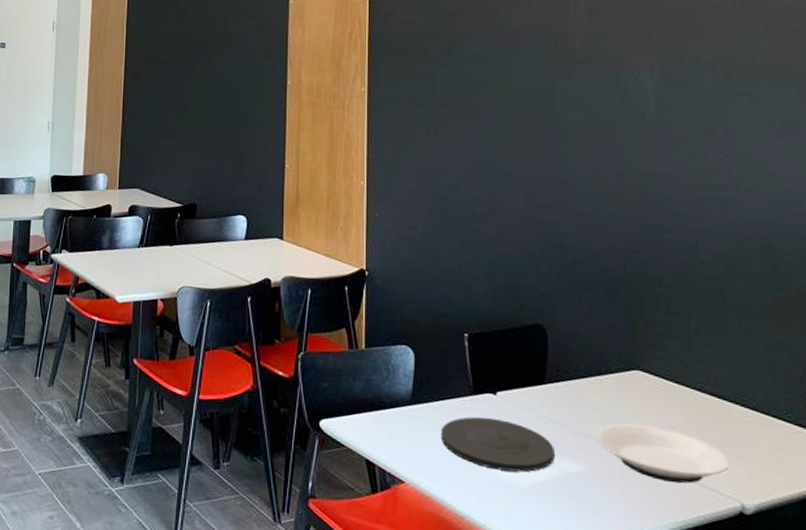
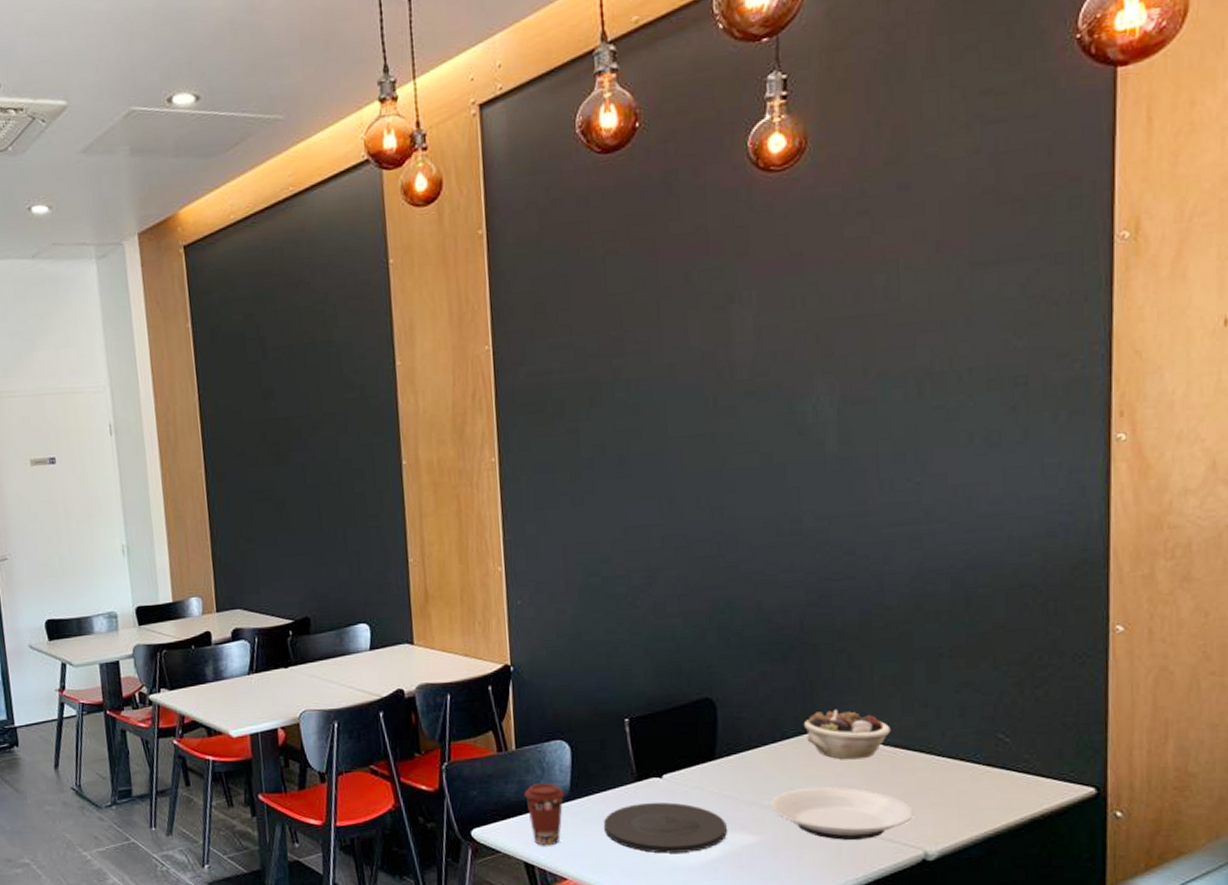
coffee cup: none [369,383,407,447] -> present [523,782,565,846]
succulent planter: none [626,351,707,403] -> present [803,709,891,760]

